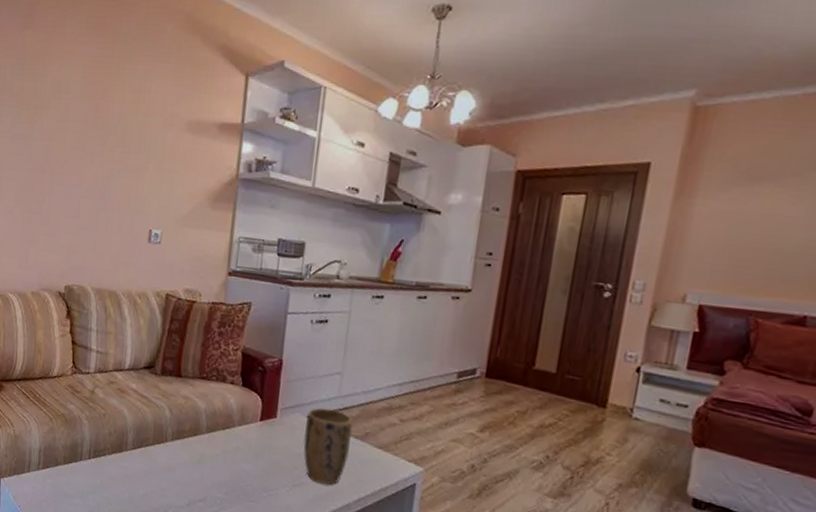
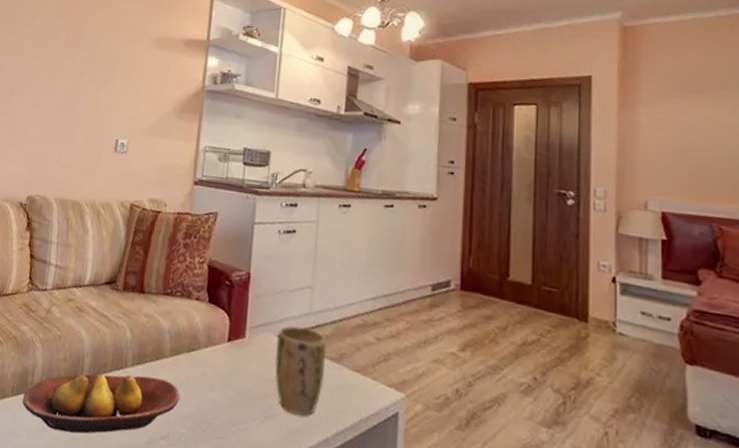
fruit bowl: none [74,446,216,496] -> present [22,373,180,434]

